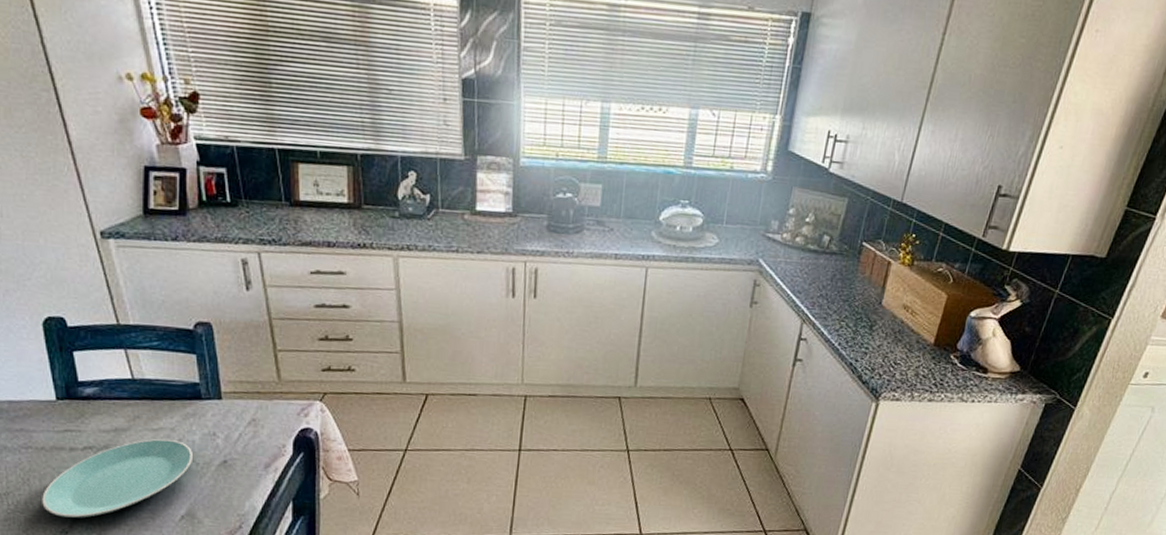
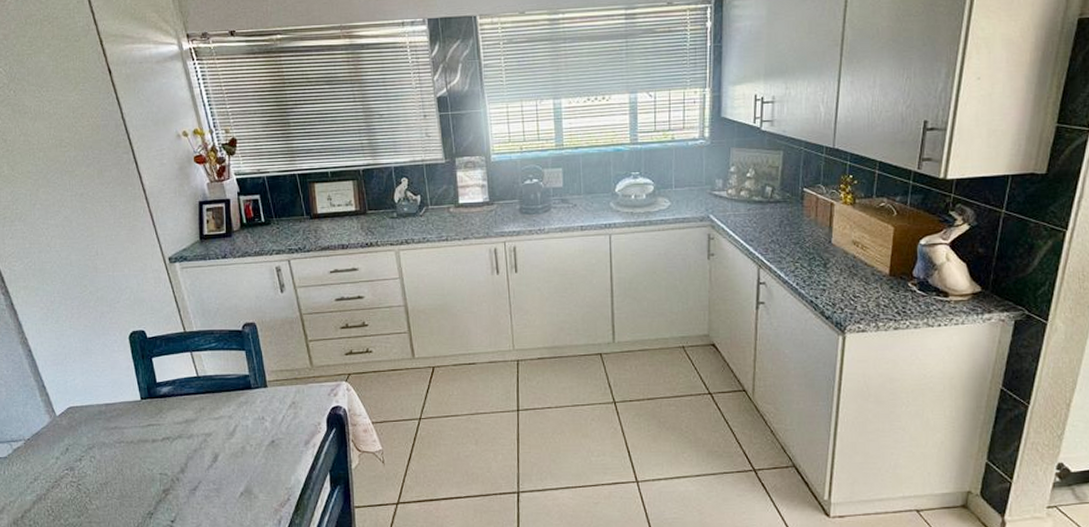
plate: present [42,438,192,518] -> none [132,425,247,500]

